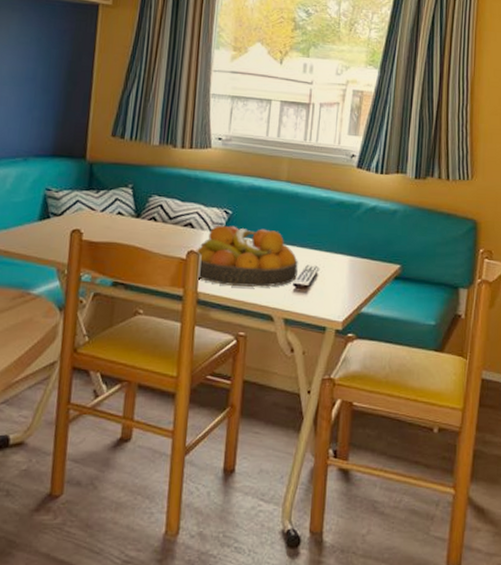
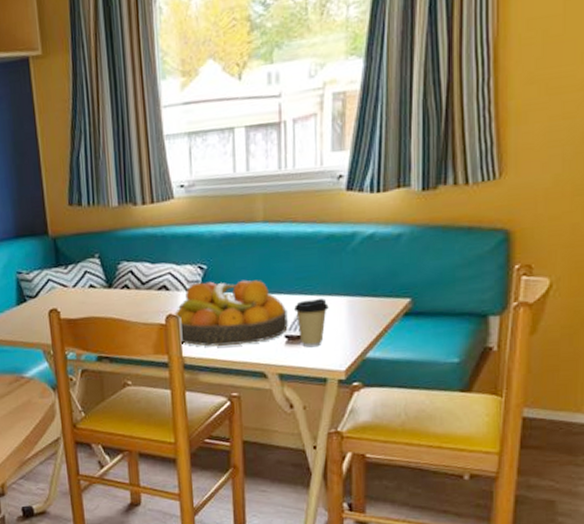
coffee cup: none [303,254,334,298] -> present [293,298,329,348]

